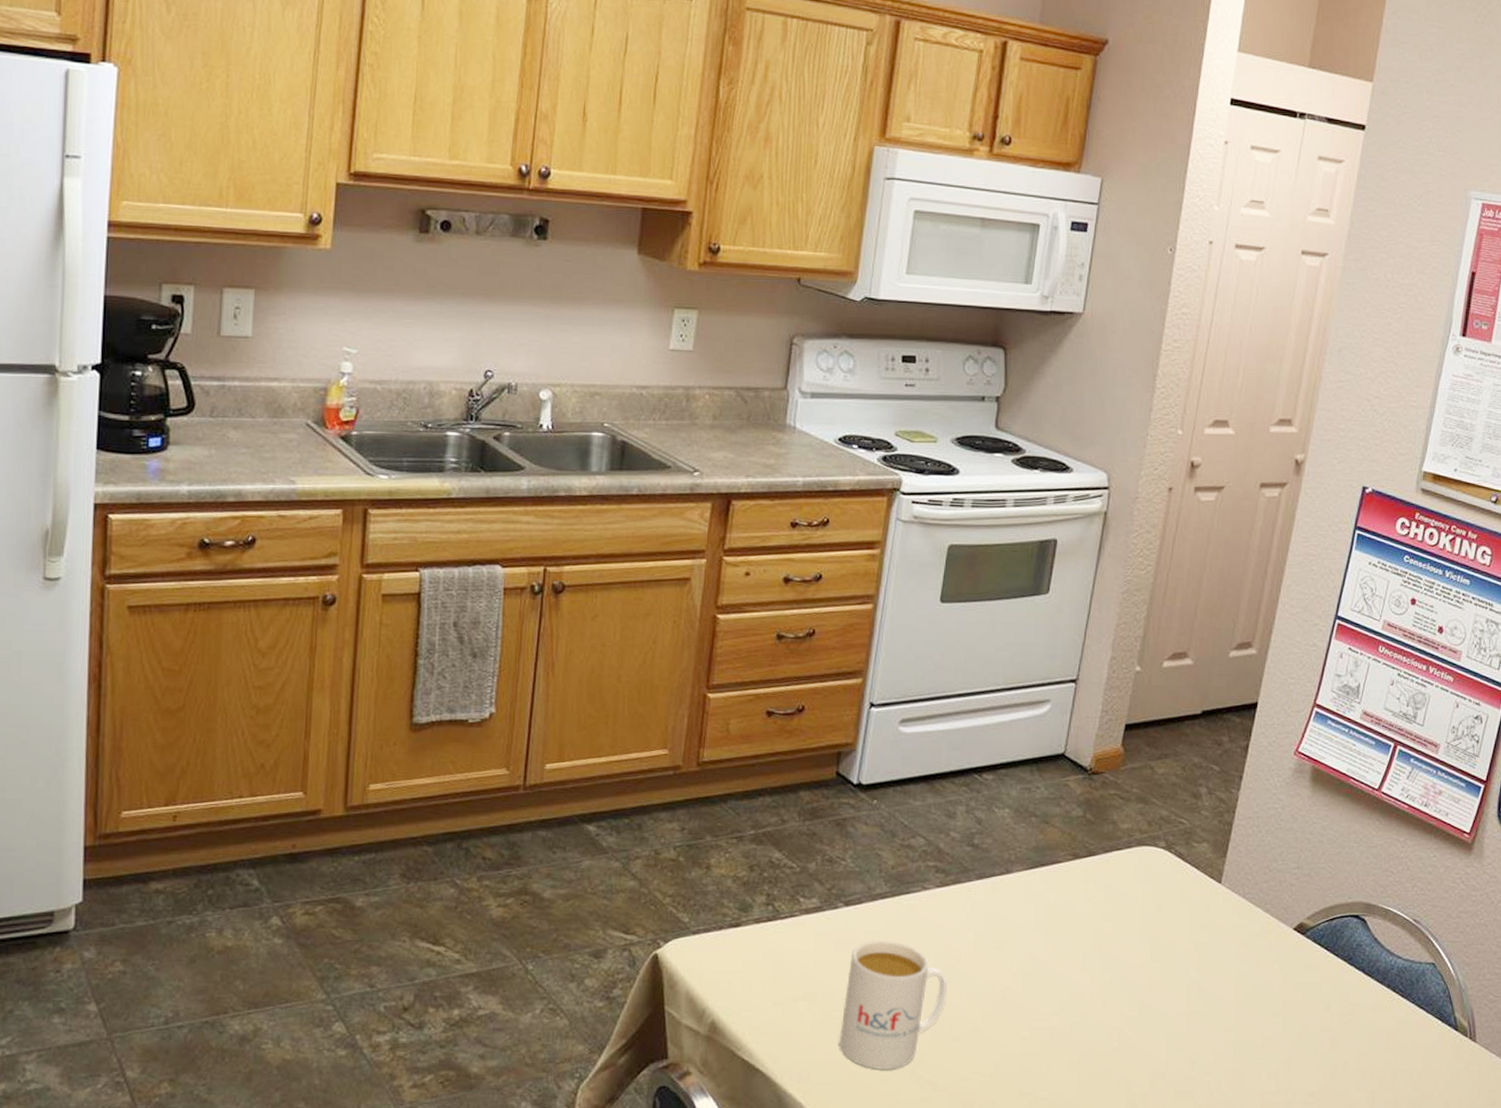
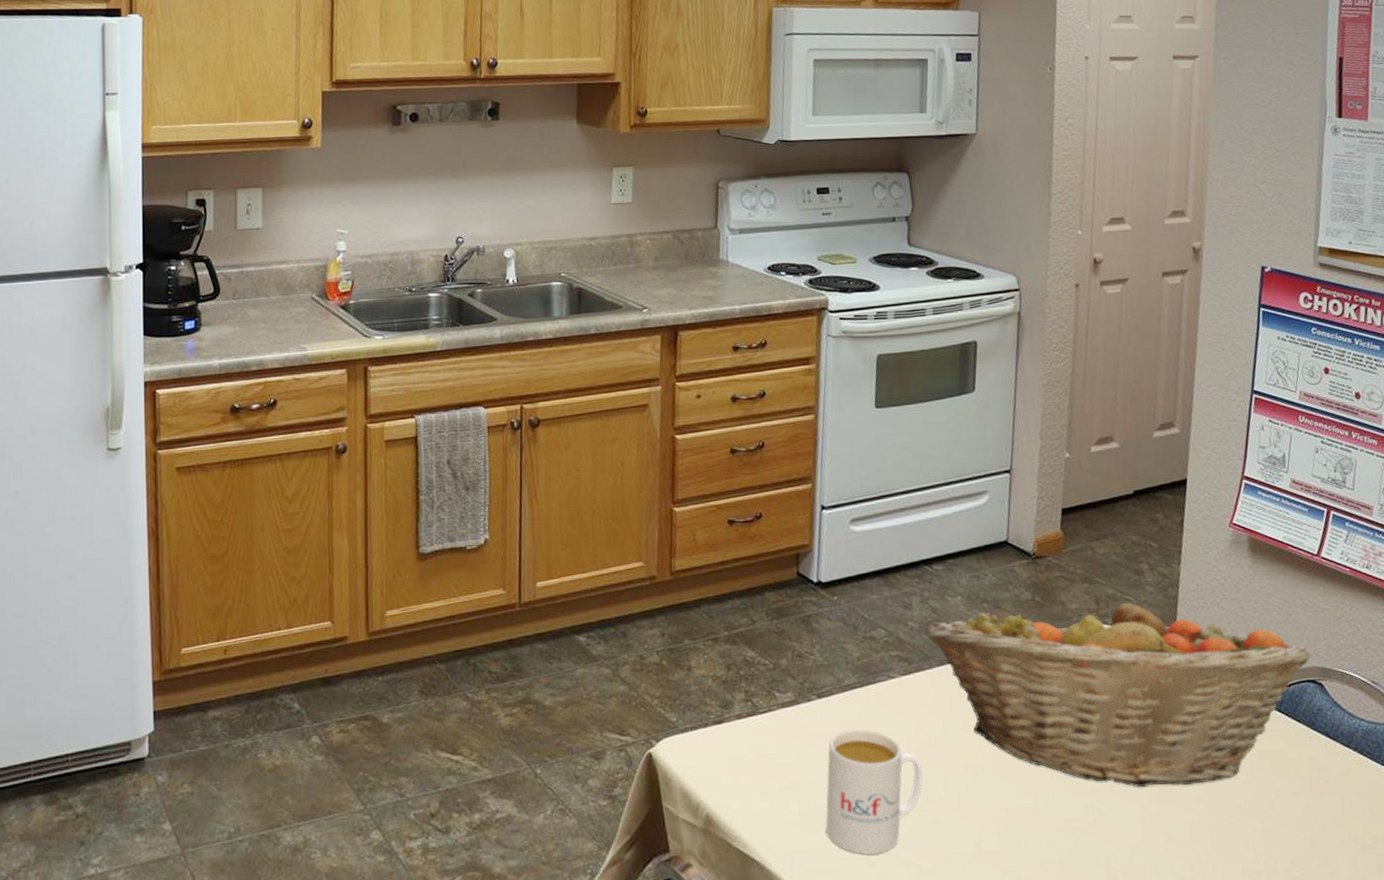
fruit basket: none [967,815,1359,1014] -> present [925,594,1312,788]

